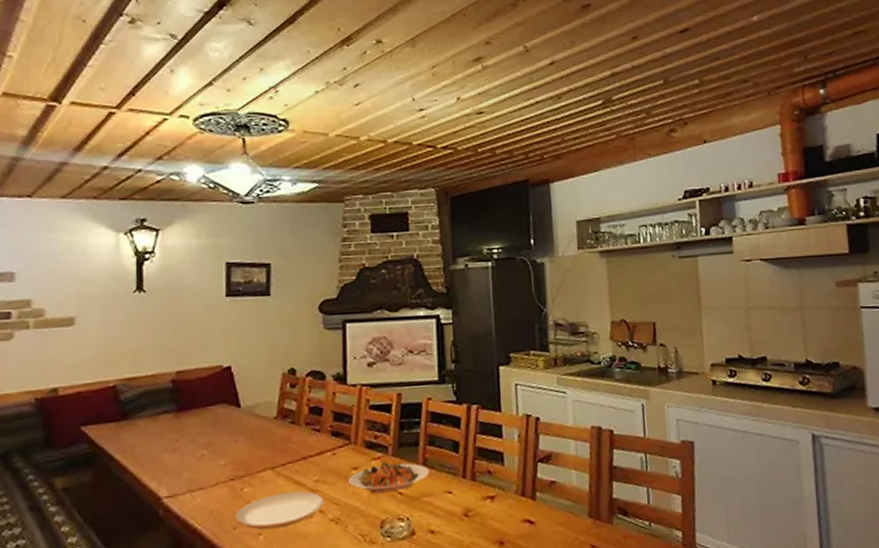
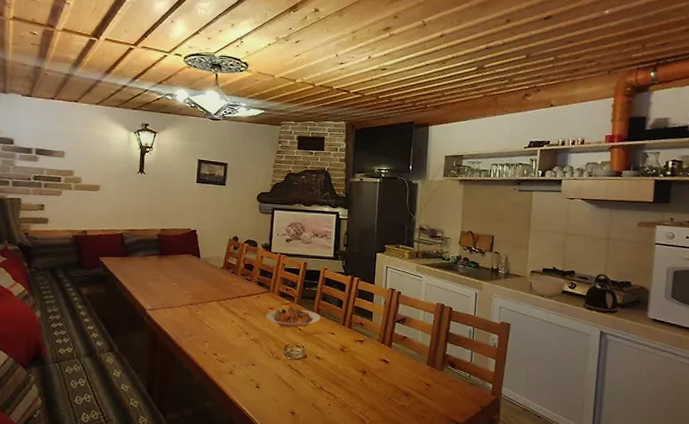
plate: present [236,491,324,530] -> none [192,317,249,340]
bowl: none [710,367,758,398] -> present [529,275,566,298]
kettle: none [783,355,830,410] -> present [583,273,618,314]

